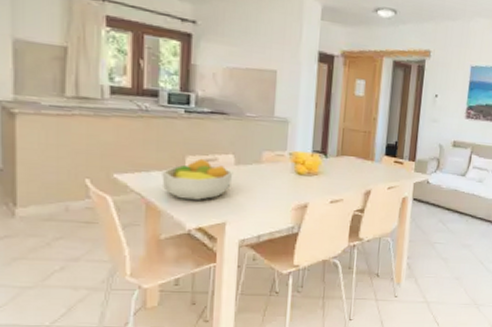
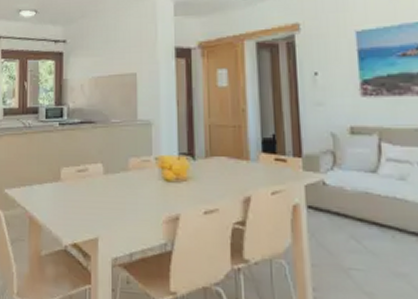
fruit bowl: present [162,158,233,200] -> none [42,169,103,213]

